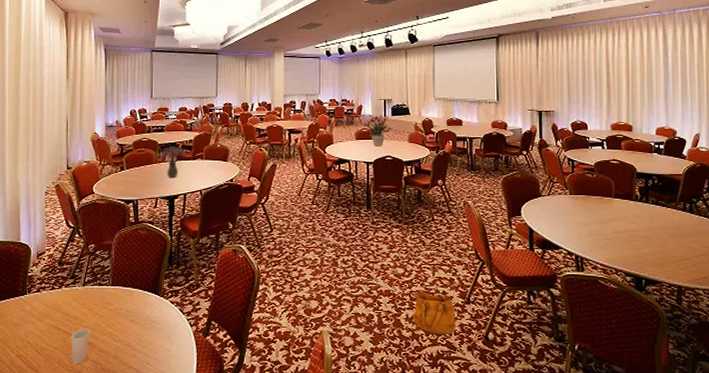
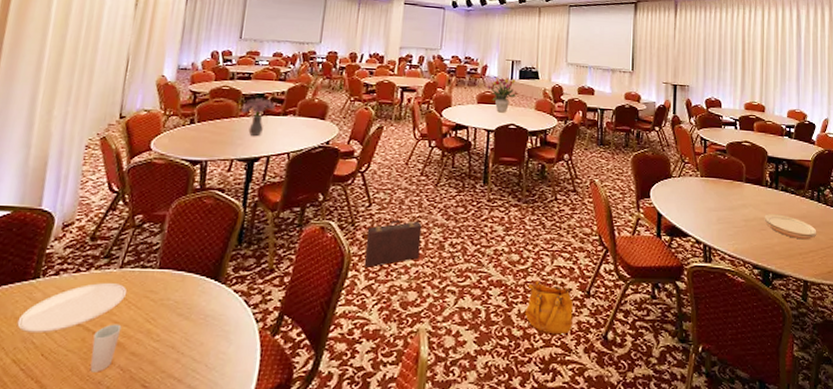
plate: none [16,298,91,336] -> present [17,283,128,334]
briefcase: none [271,242,317,282] -> present [364,220,422,267]
plate: none [635,226,690,249] -> present [764,214,817,240]

